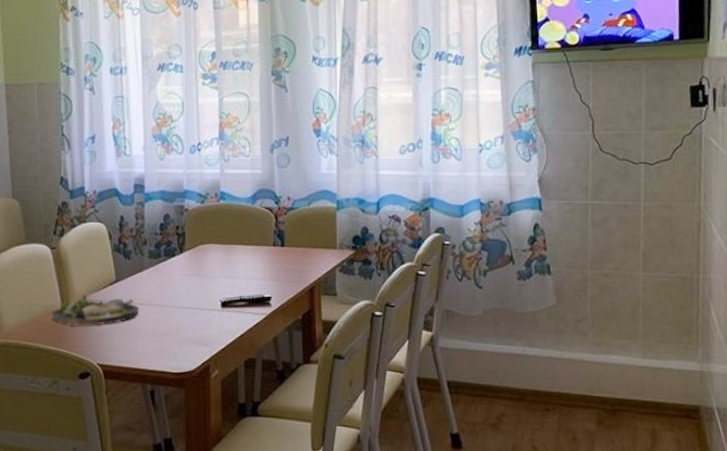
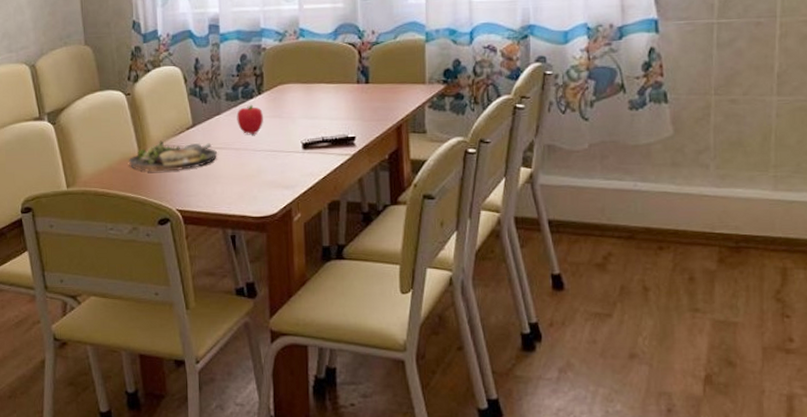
fruit: none [159,262,184,291] -> present [236,104,263,134]

